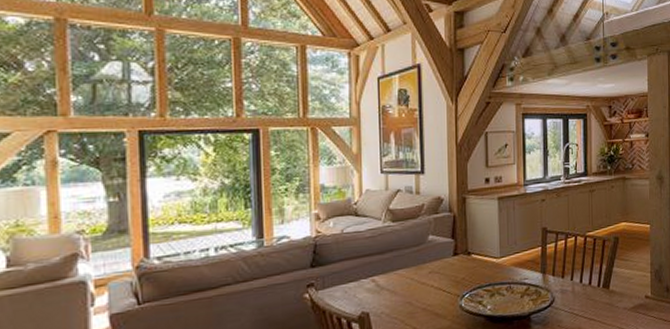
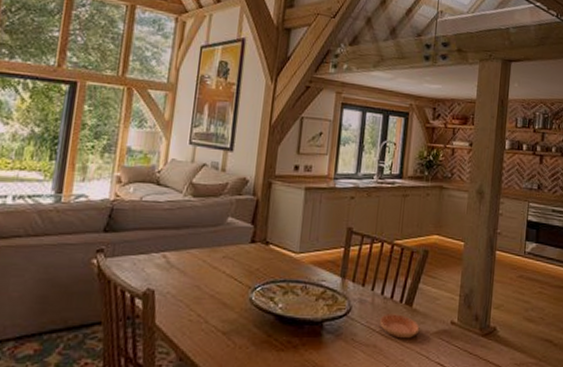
saucer: none [582,297,618,319] -> present [380,314,420,339]

